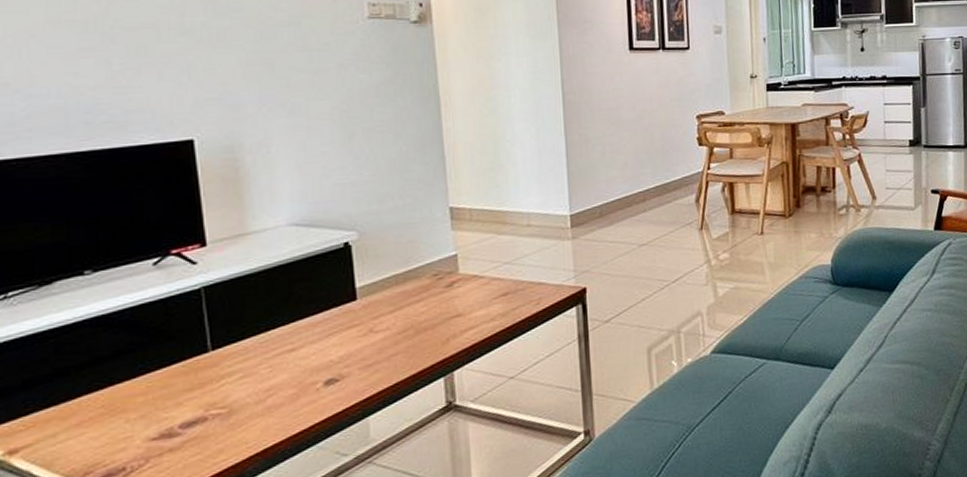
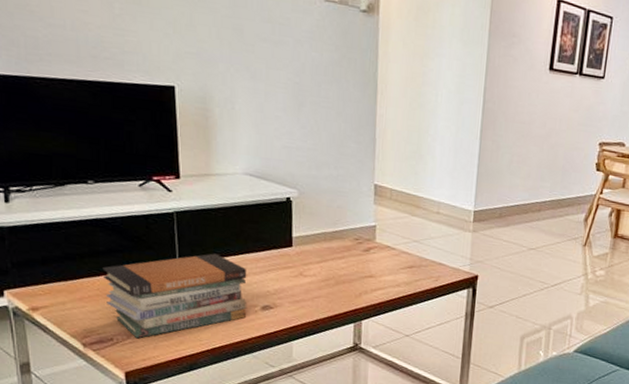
book stack: none [107,327,306,460] -> present [102,253,247,339]

